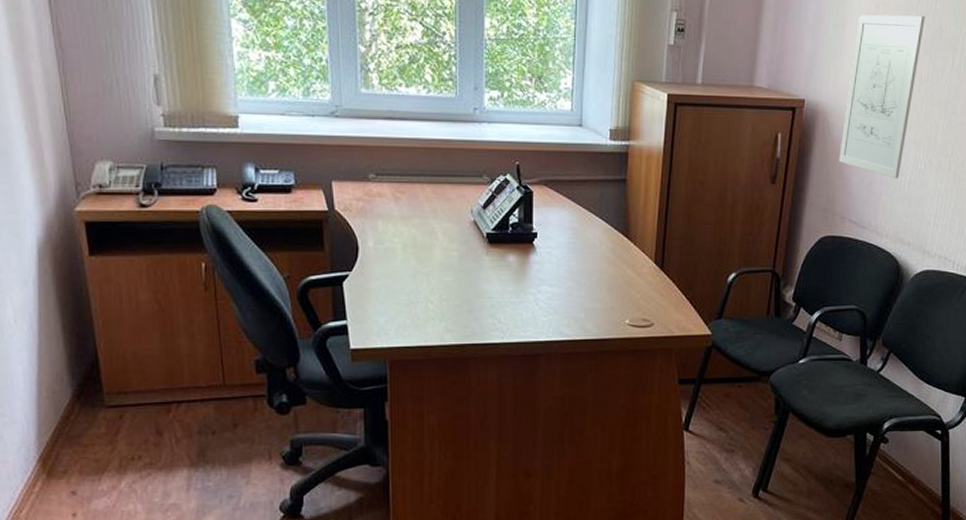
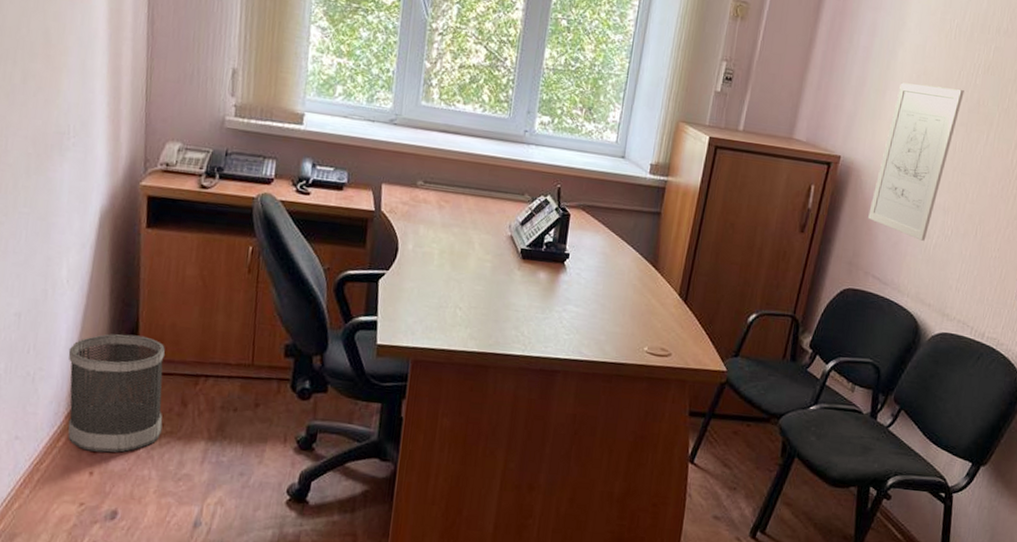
wastebasket: none [28,369,141,493] -> present [67,334,165,453]

